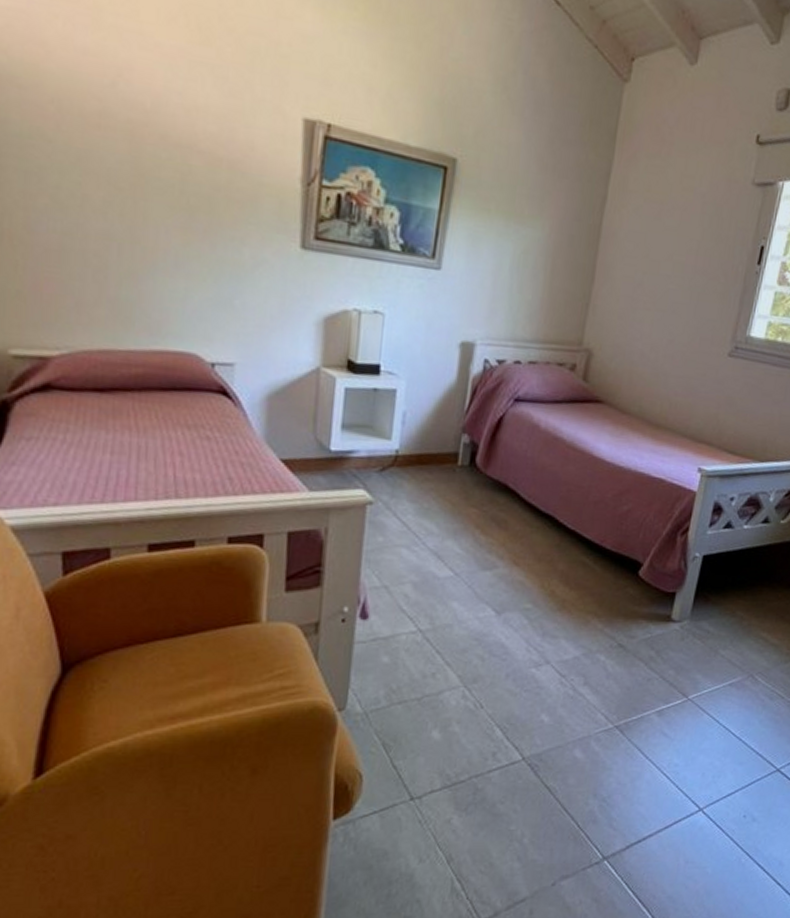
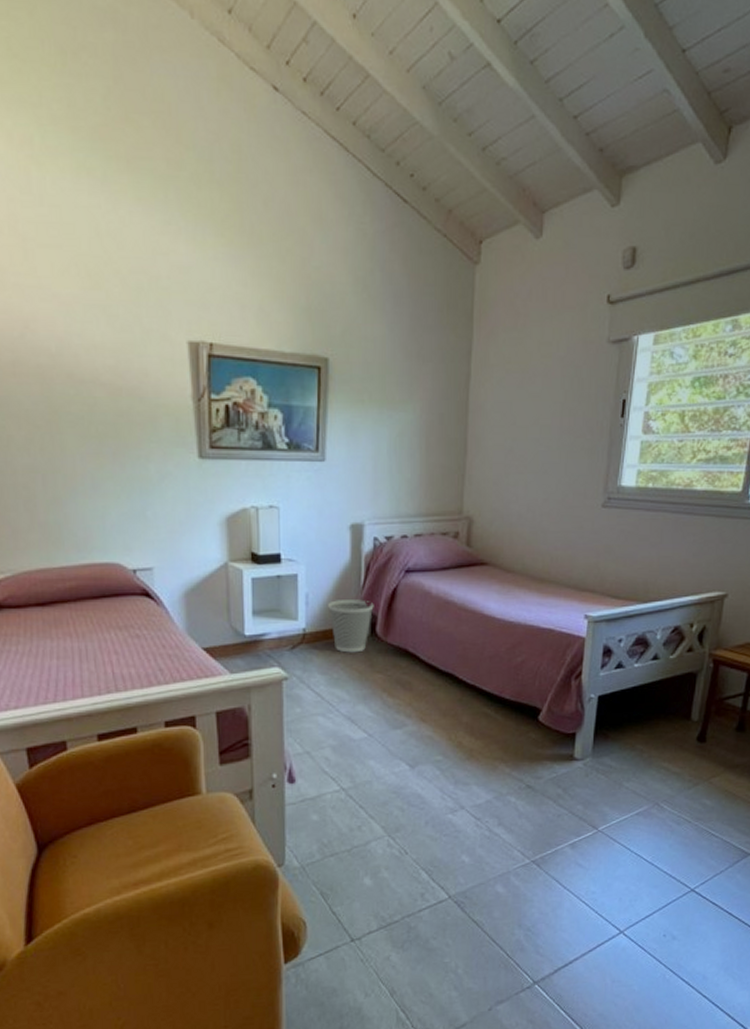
wastebasket: none [426,422,477,483] -> present [328,599,374,653]

